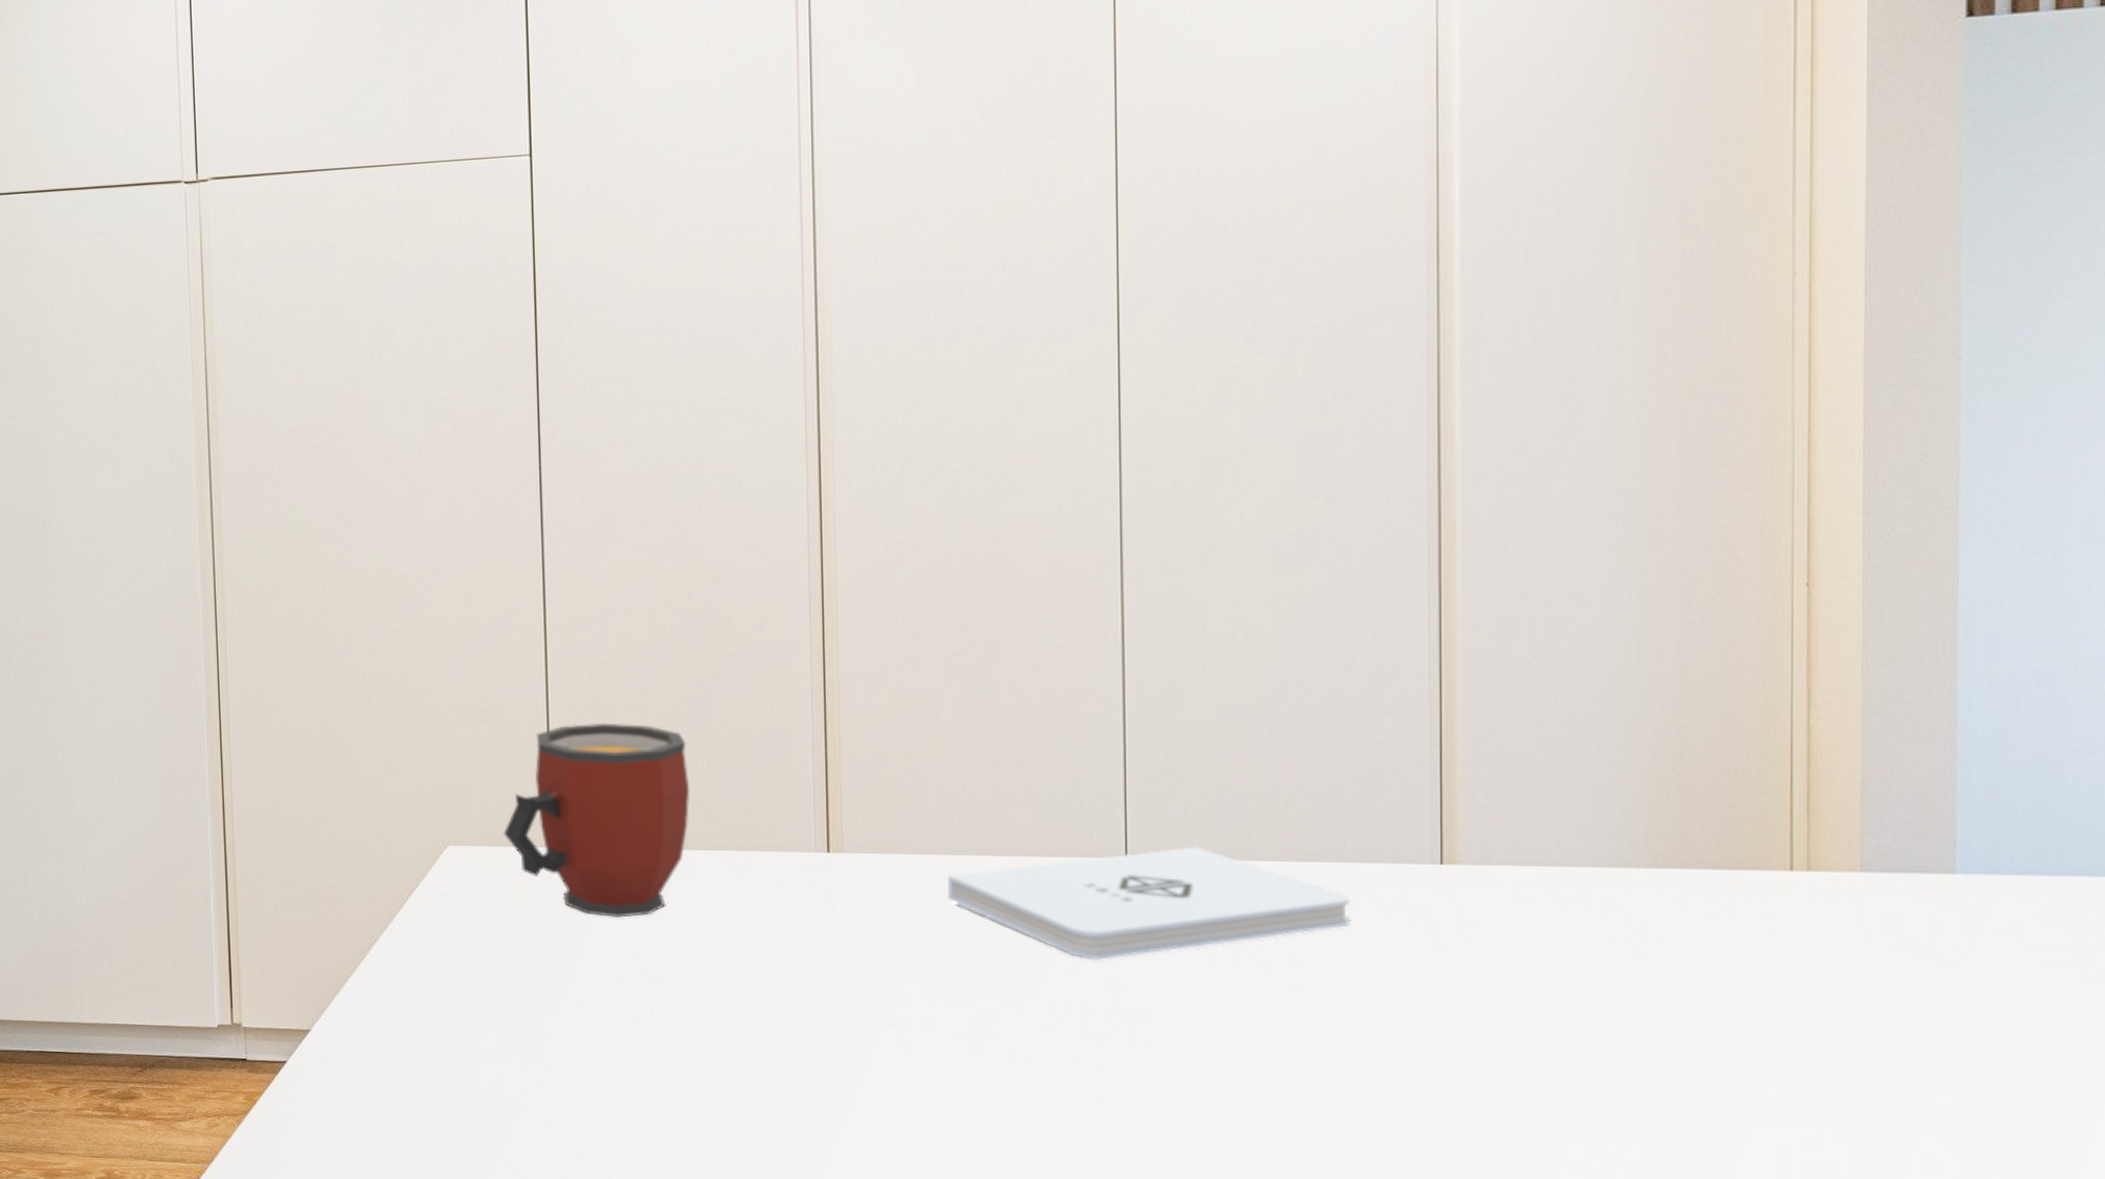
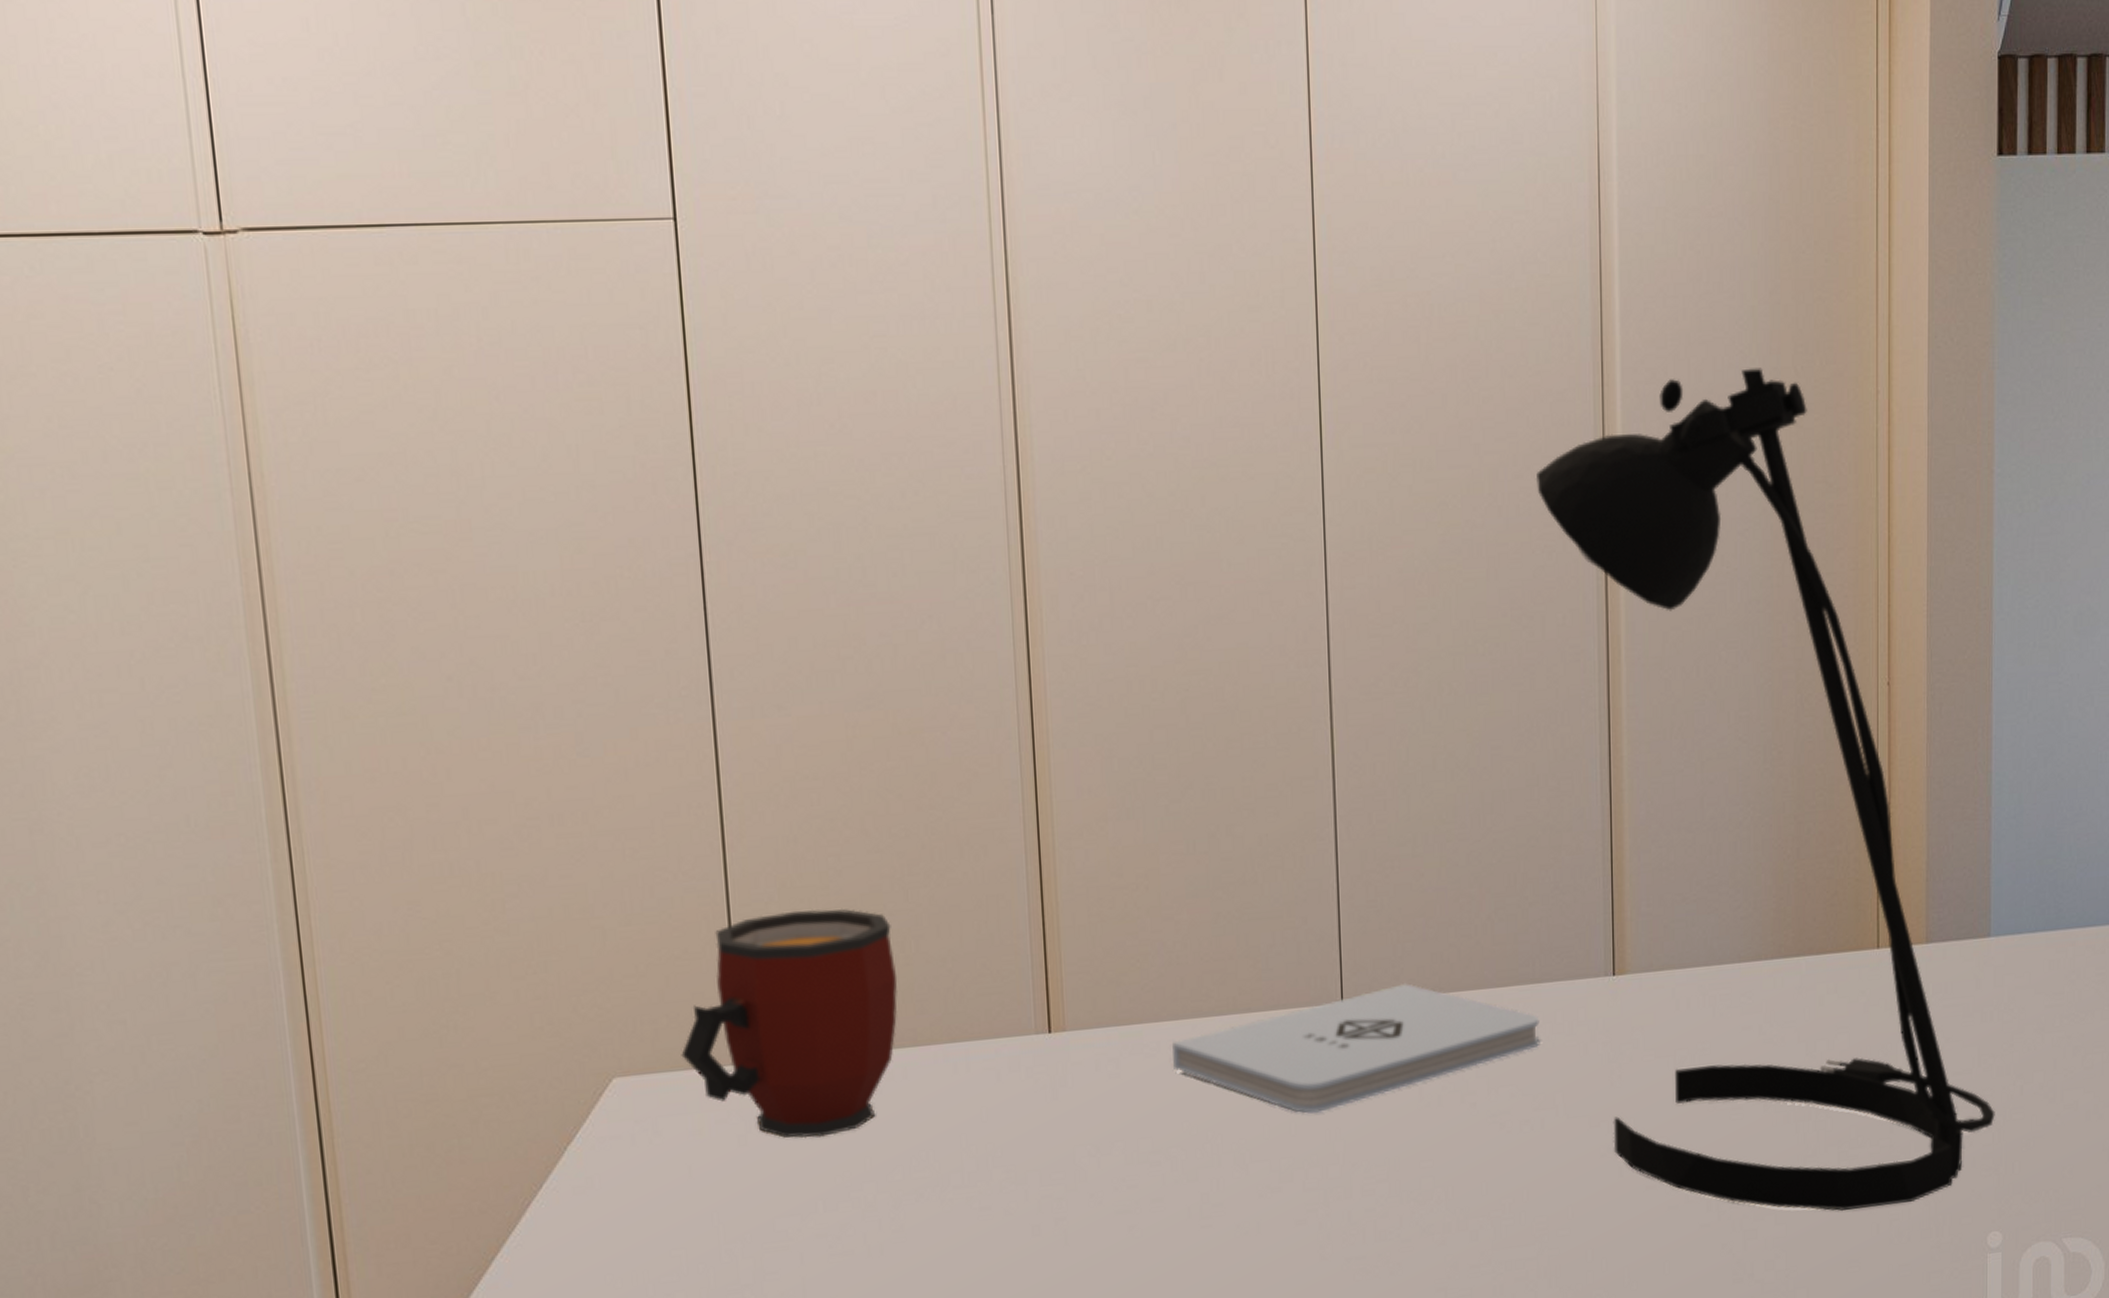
desk lamp: none [1356,252,1963,1158] -> present [1535,368,1995,1212]

